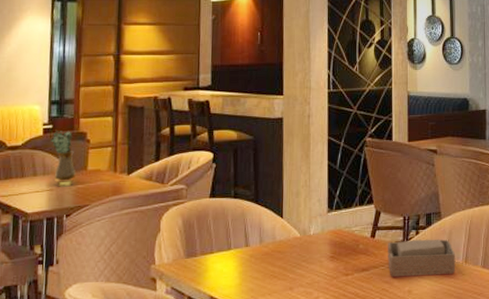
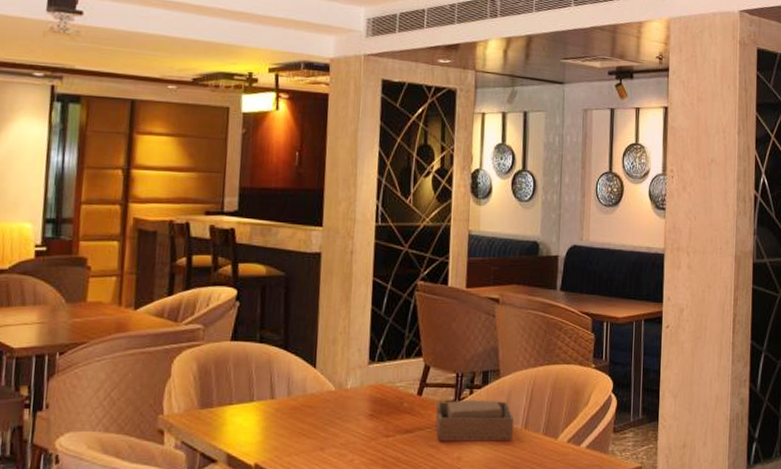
vase: present [51,130,77,187] -> none [44,253,74,320]

